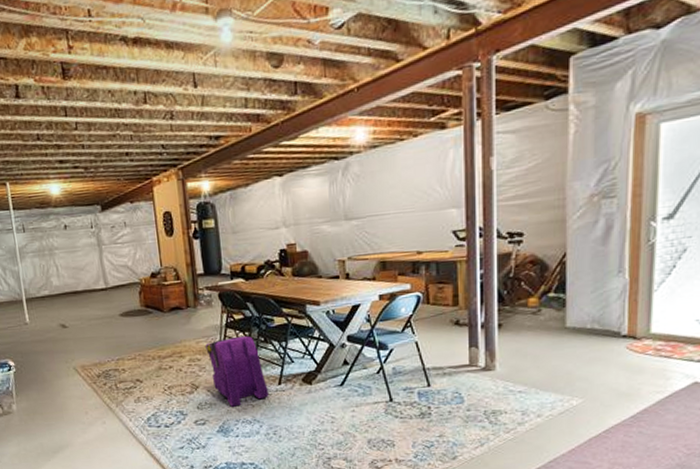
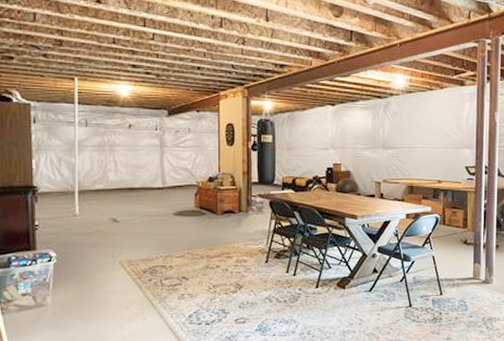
backpack: present [205,335,270,407] -> none [253,241,307,307]

